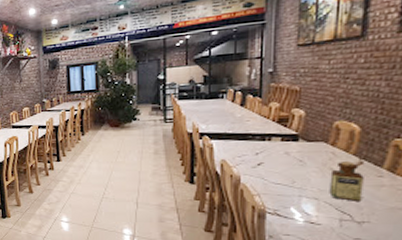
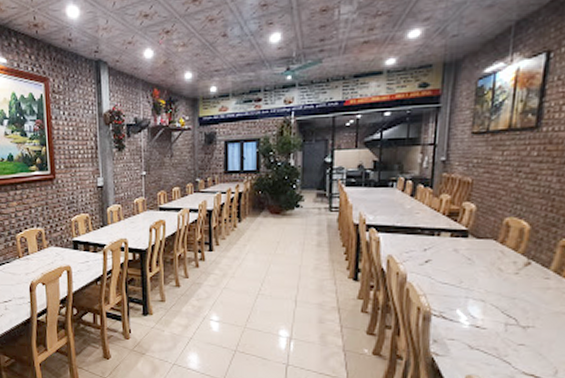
bottle: present [329,161,364,201] -> none [496,261,531,304]

